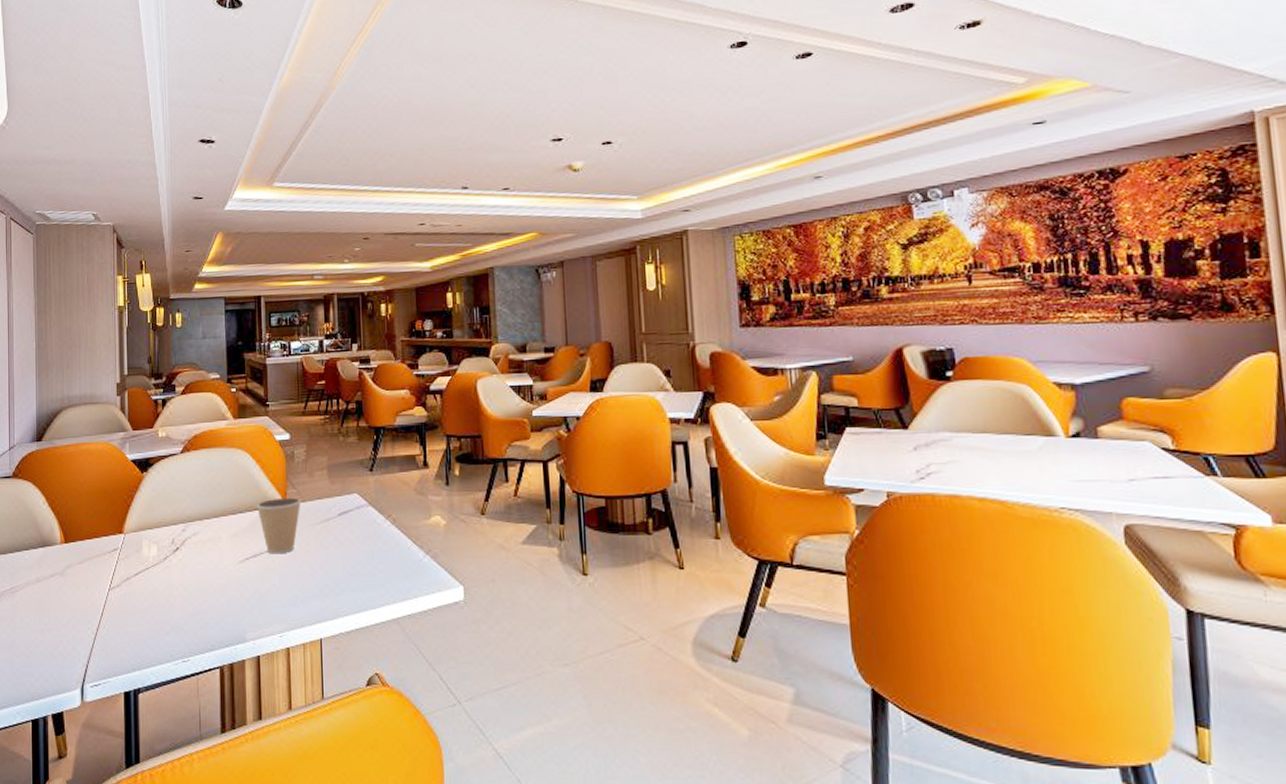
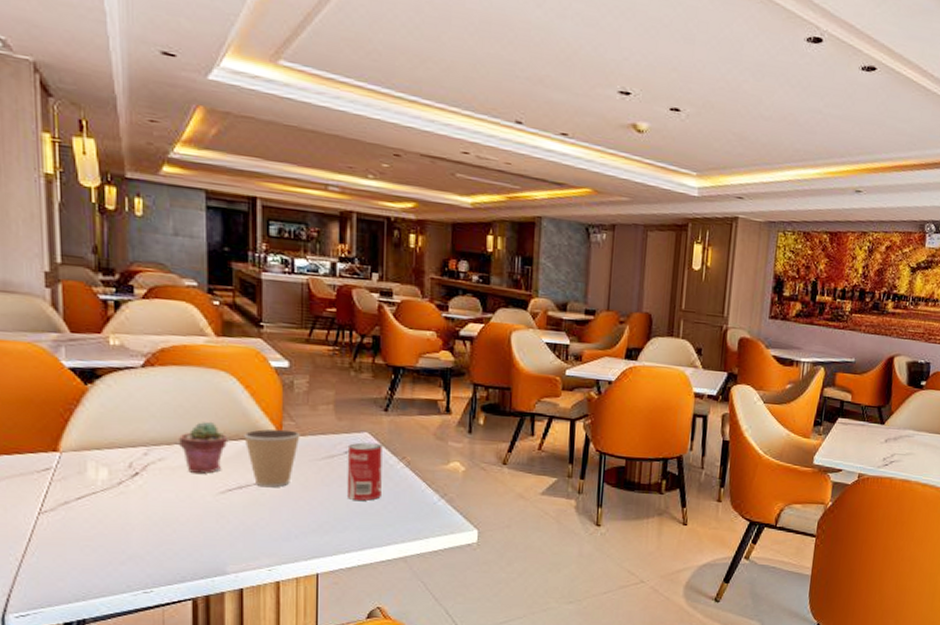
potted succulent: none [208,495,244,544] -> present [179,421,227,474]
beverage can: none [340,503,372,561] -> present [346,442,382,501]

